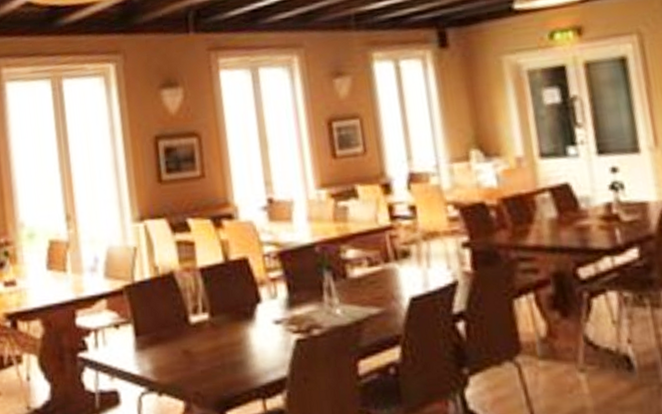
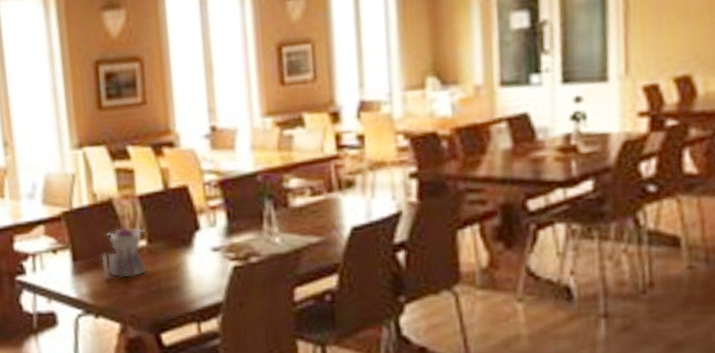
teapot: none [163,300,209,356] -> present [101,227,146,280]

